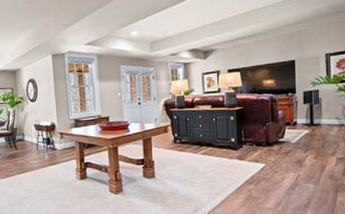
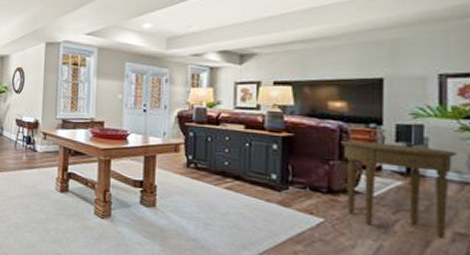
side table: none [272,105,338,163] -> present [341,140,459,239]

